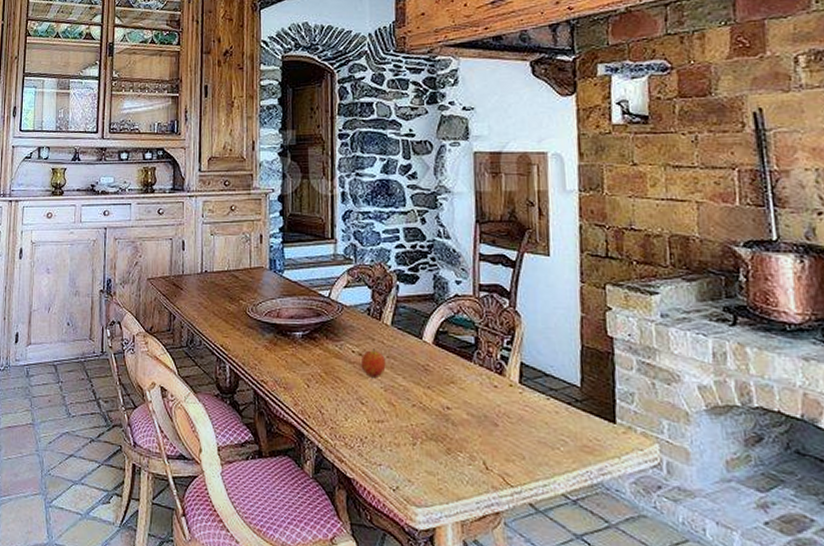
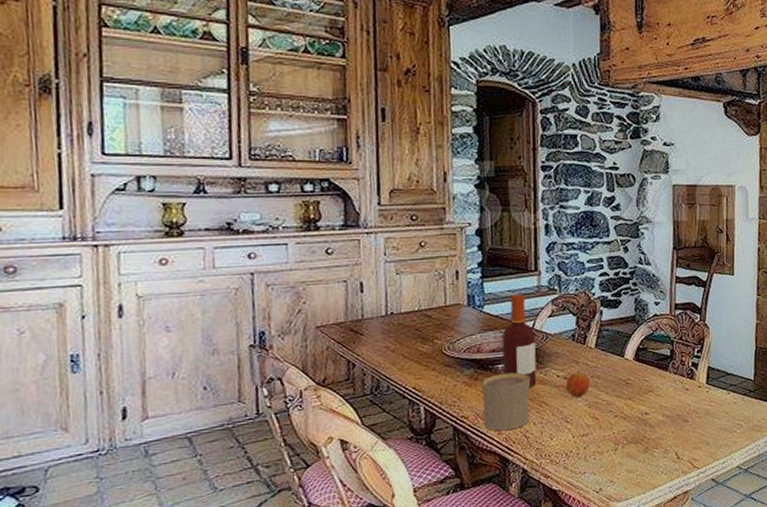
cup: none [279,341,326,403] -> present [481,372,531,431]
bottle: none [299,261,332,362] -> present [501,294,537,389]

